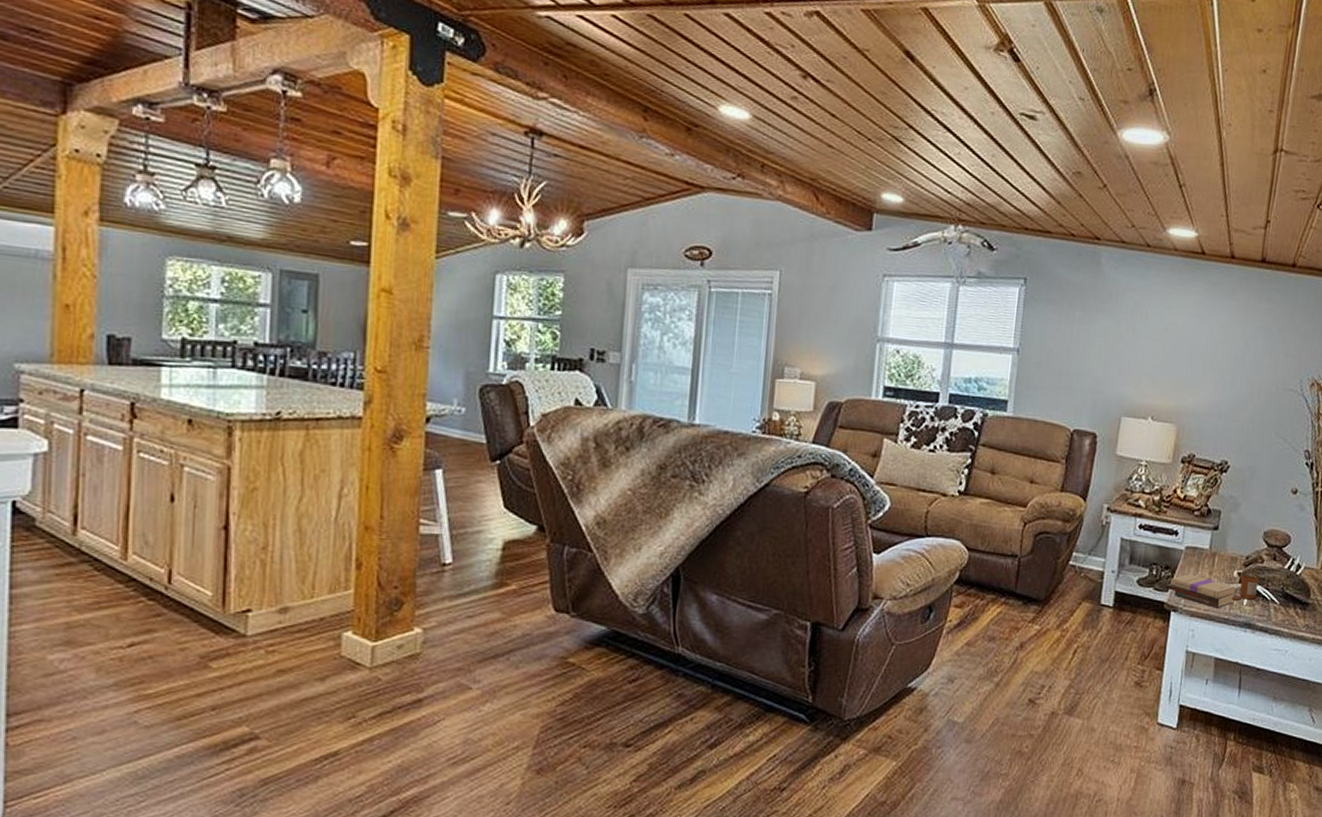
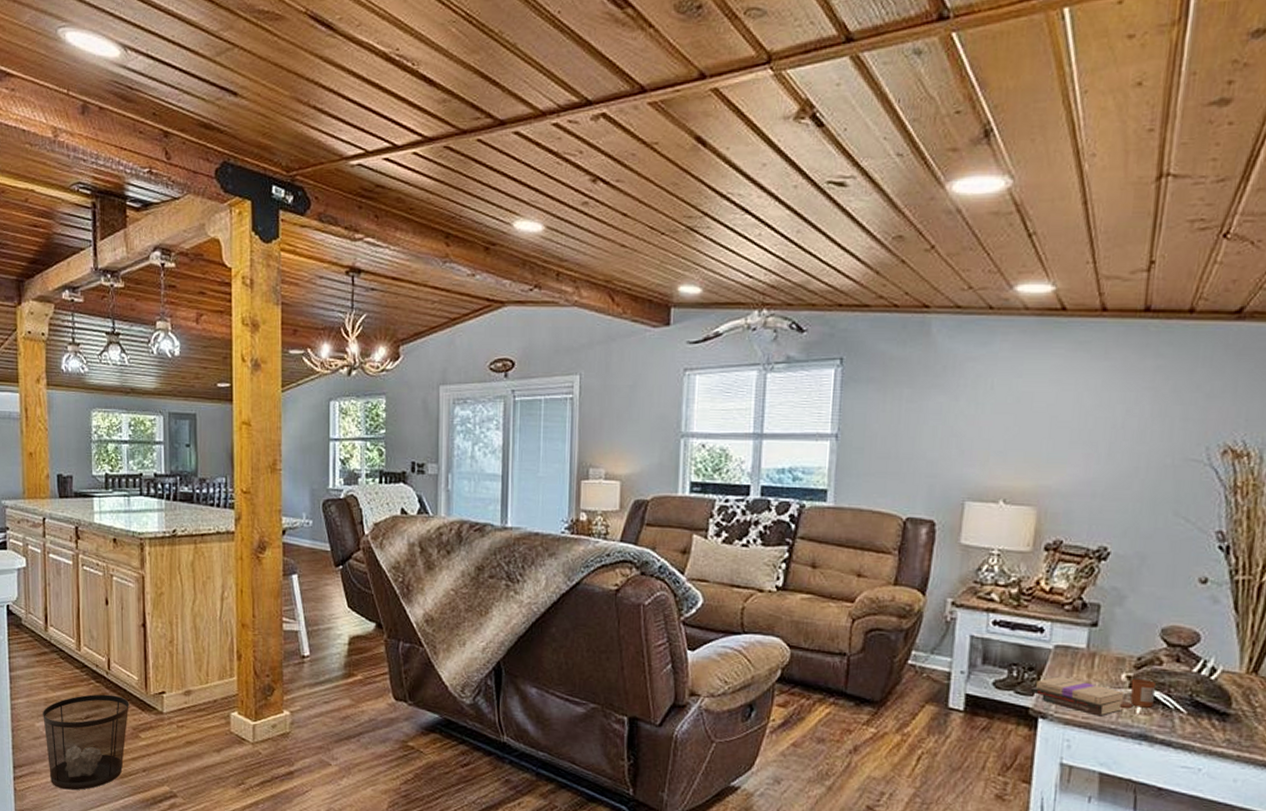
waste bin: none [60,615,197,740] -> present [43,694,129,790]

